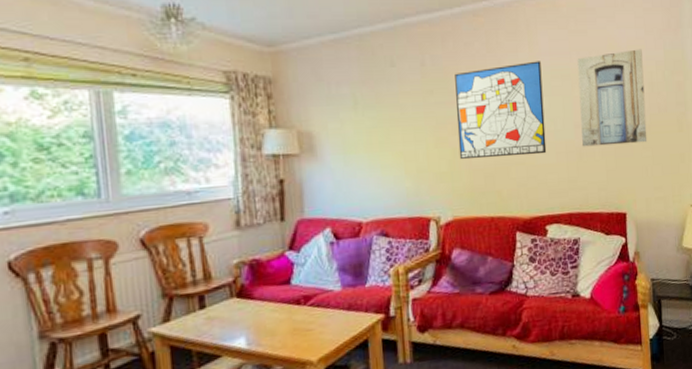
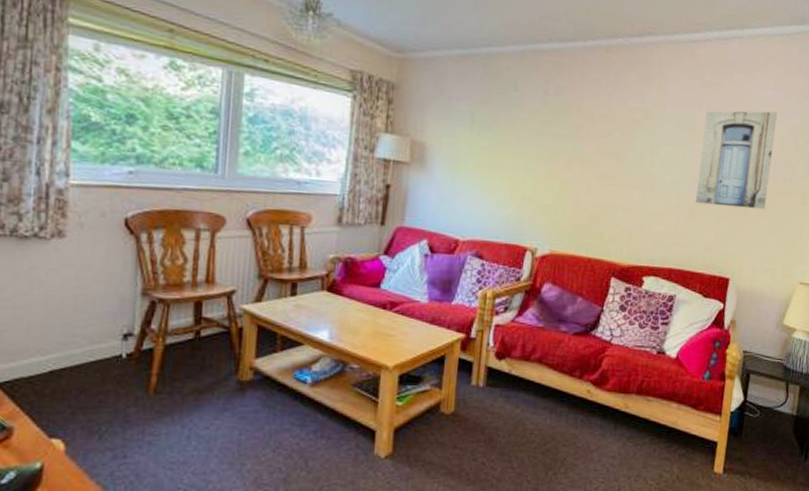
wall art: present [455,61,547,160] -> none [567,107,668,204]

